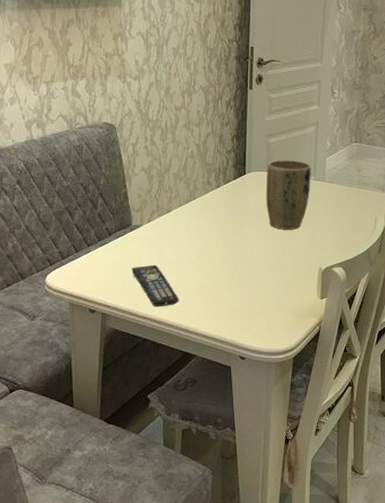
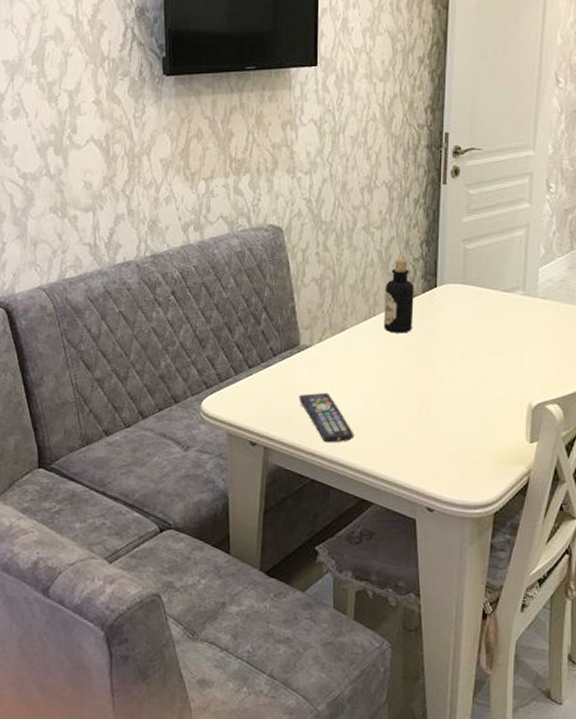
bottle: none [202,151,227,213] -> present [383,258,414,333]
plant pot: present [265,160,311,230] -> none [461,270,520,356]

